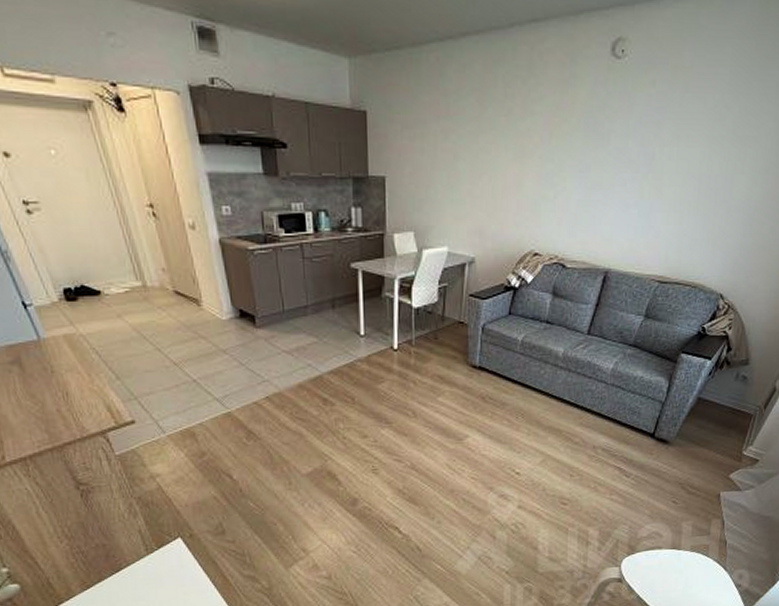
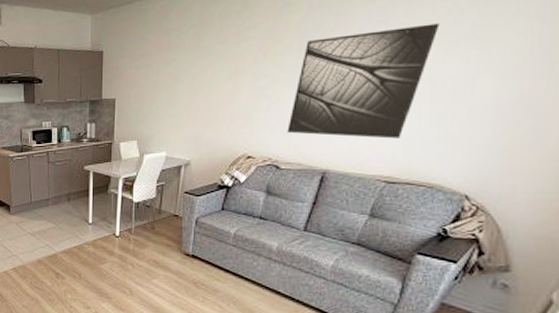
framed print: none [573,116,708,237] -> present [287,23,440,139]

